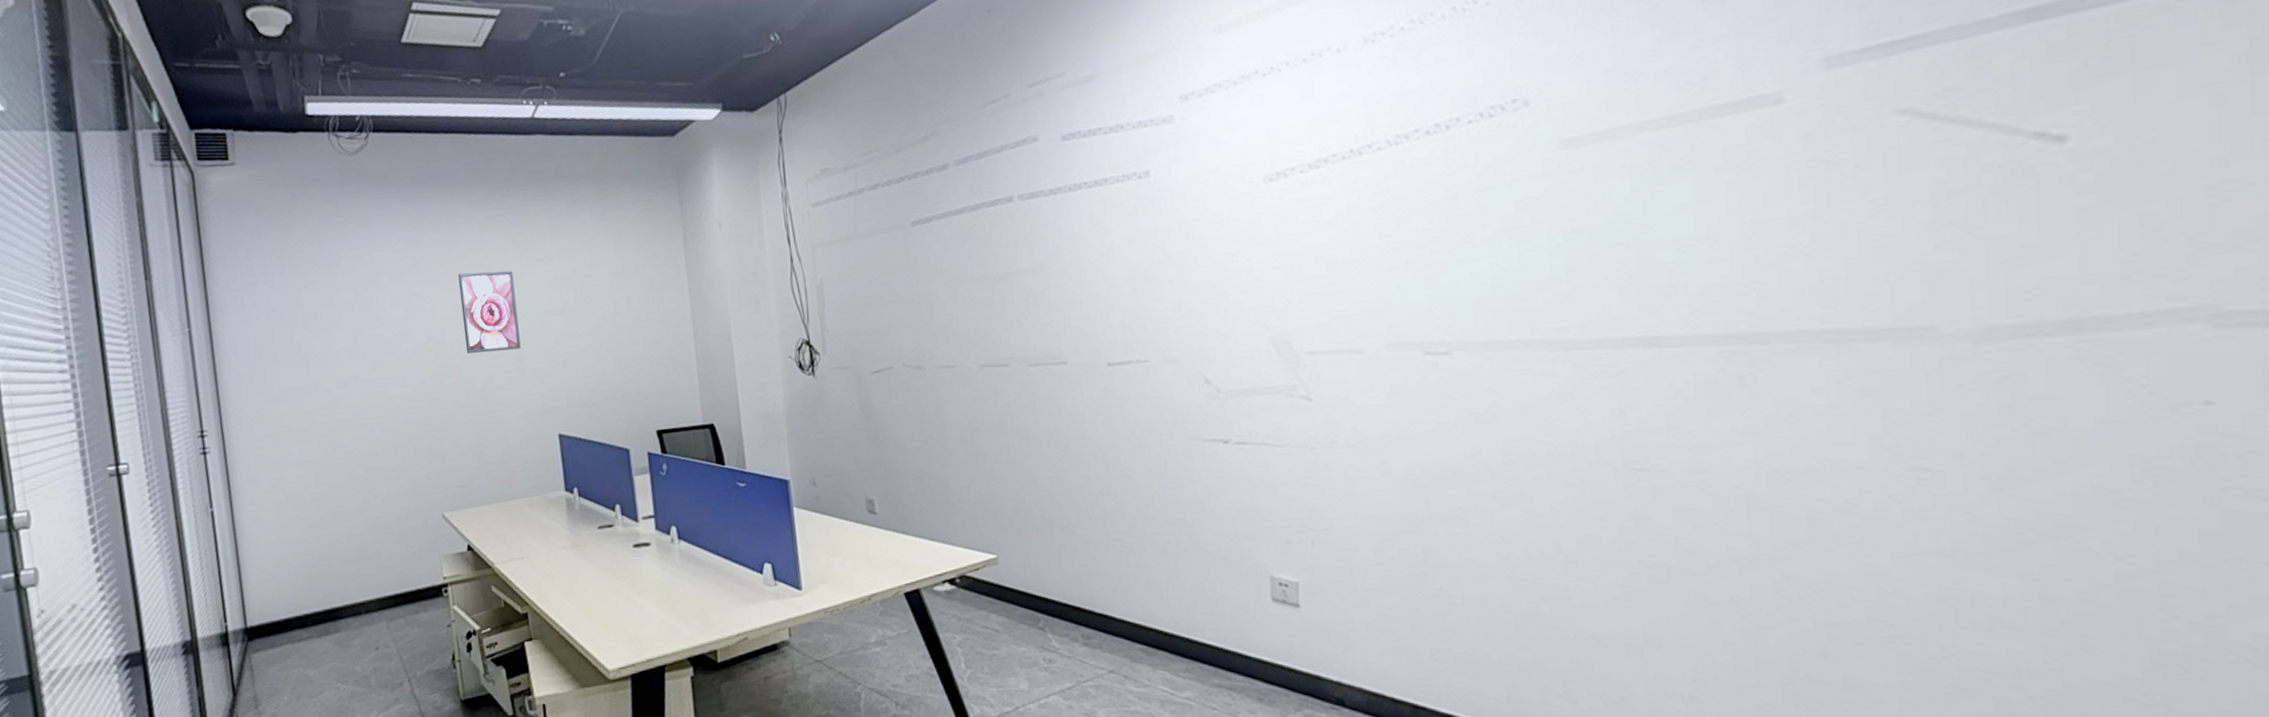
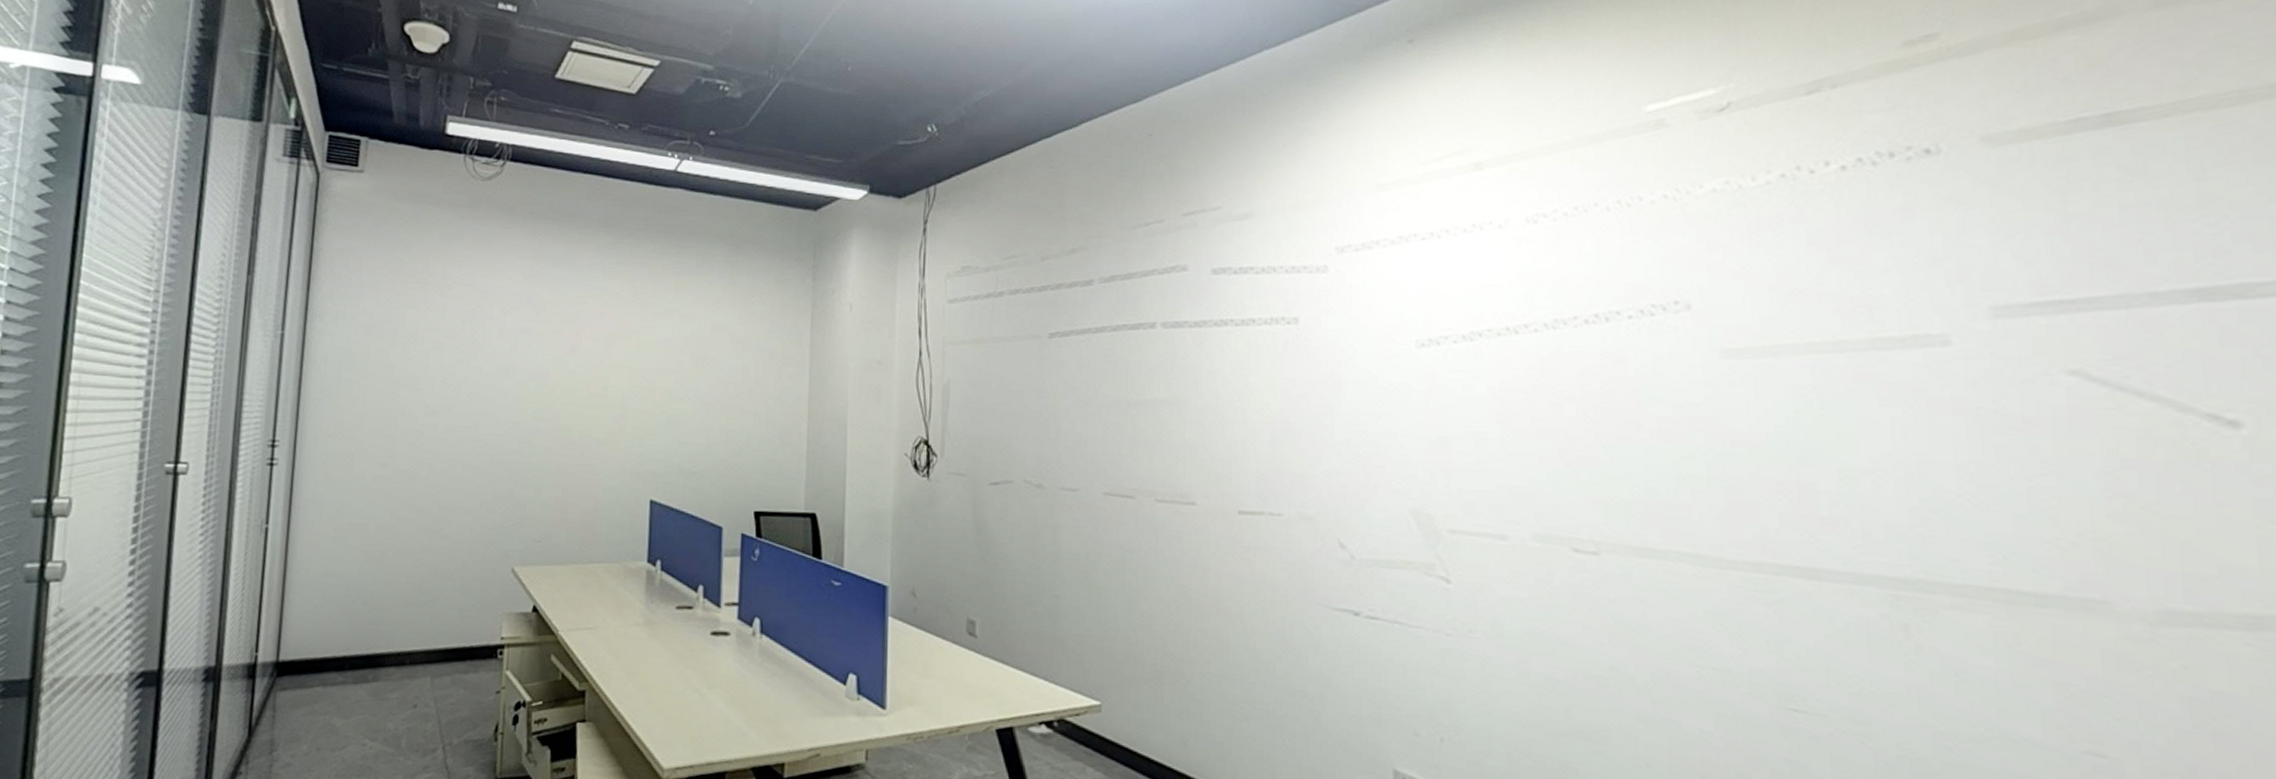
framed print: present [458,270,521,354] -> none [567,317,629,404]

